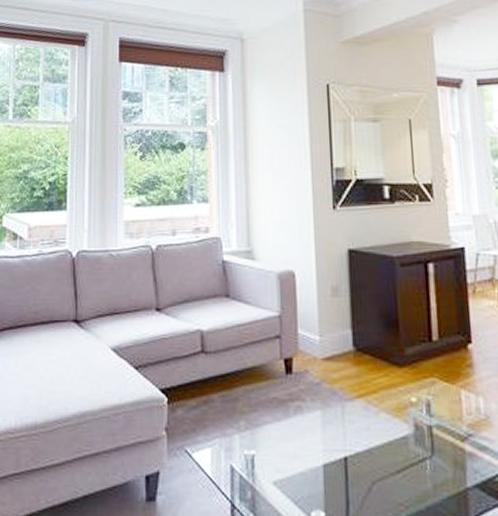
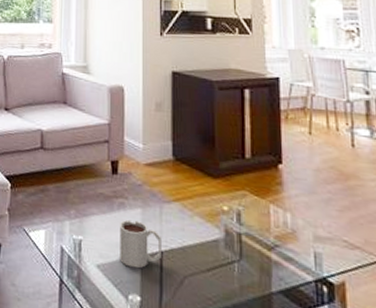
mug: none [298,425,346,480] -> present [120,219,161,269]

